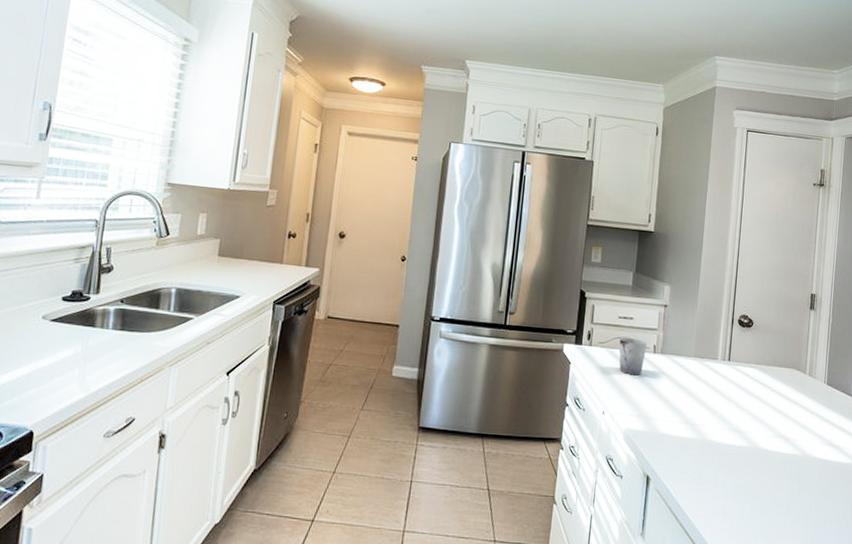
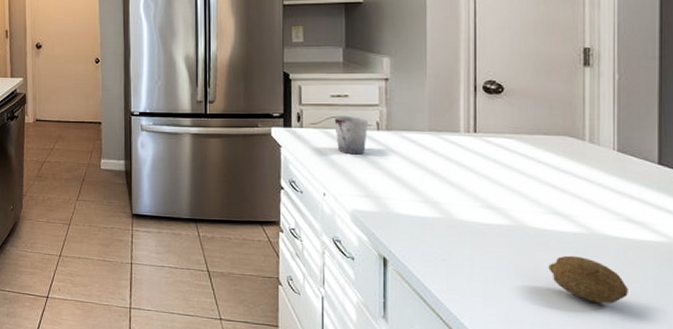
fruit: none [772,474,825,517] -> present [548,255,628,303]

